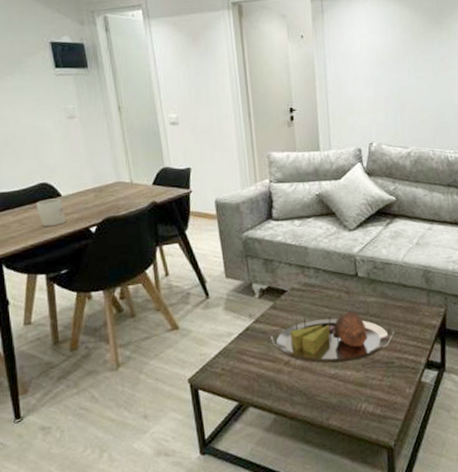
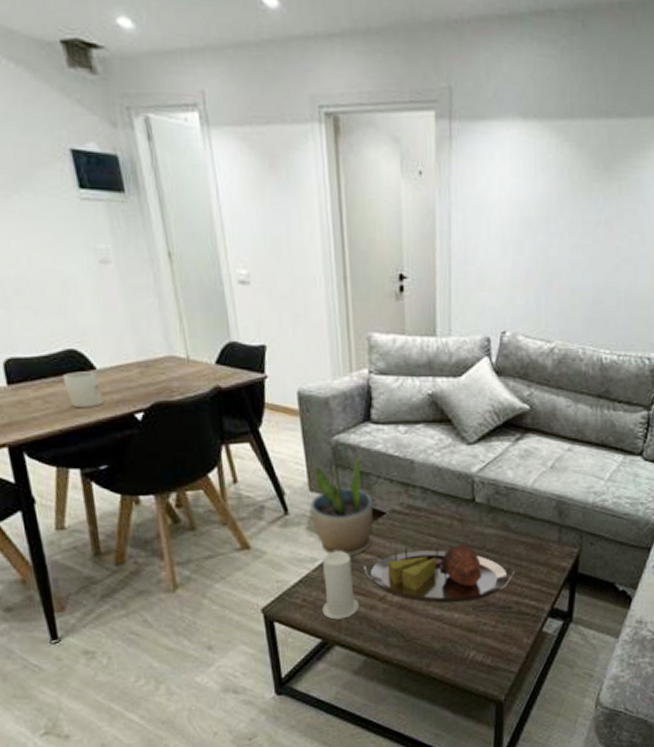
potted plant: none [226,246,278,330] -> present [310,455,374,558]
candle: none [237,325,269,385] -> present [321,551,360,620]

